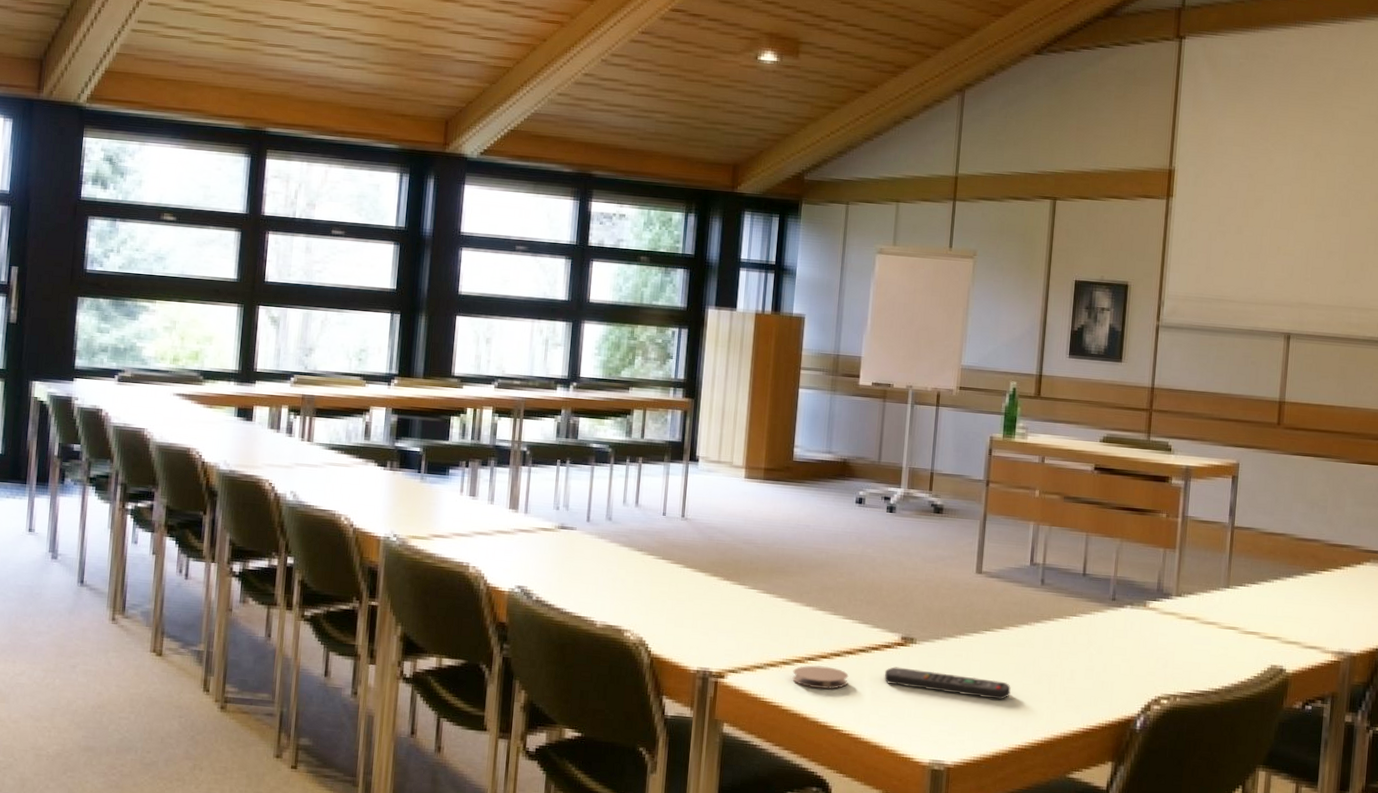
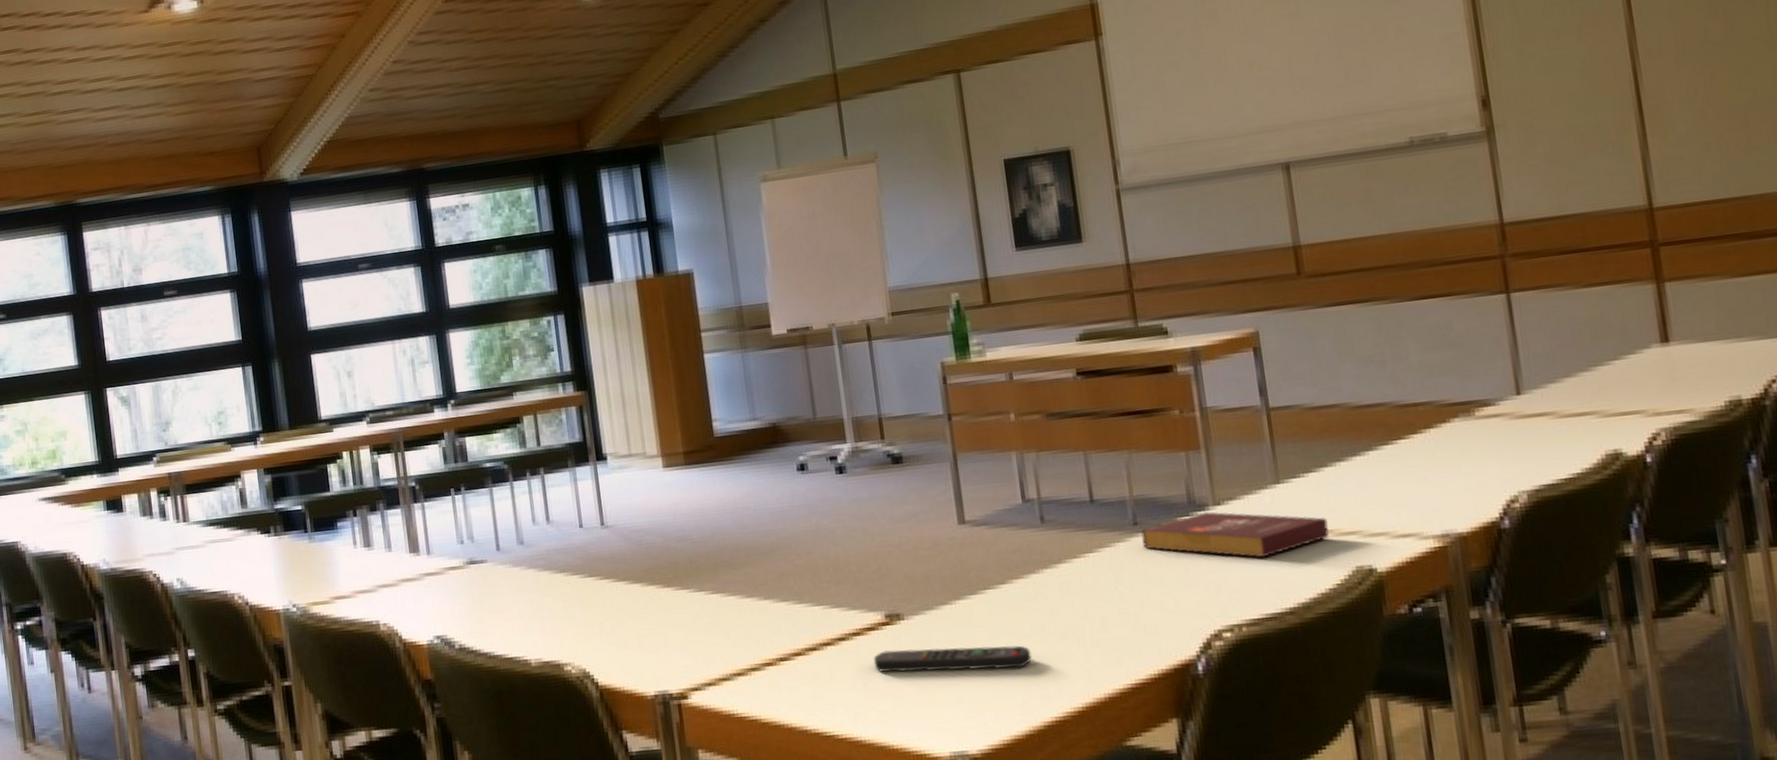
coaster: present [792,665,849,690] -> none [765,664,833,692]
book: none [1116,600,1259,645] -> present [1141,512,1329,558]

